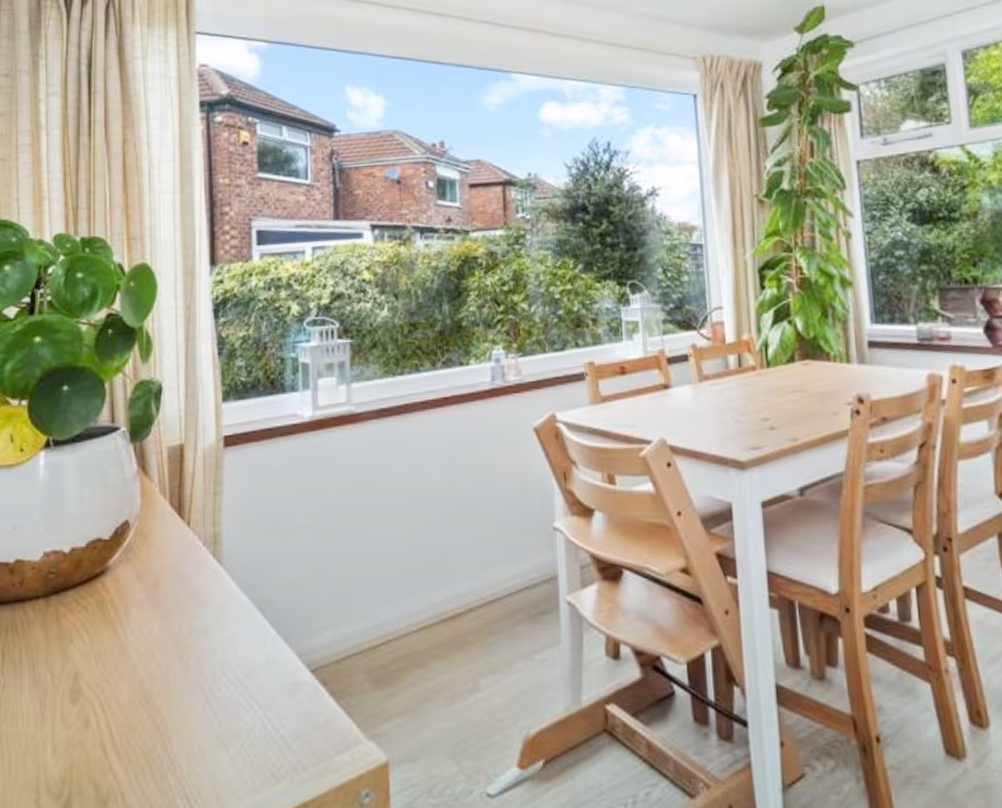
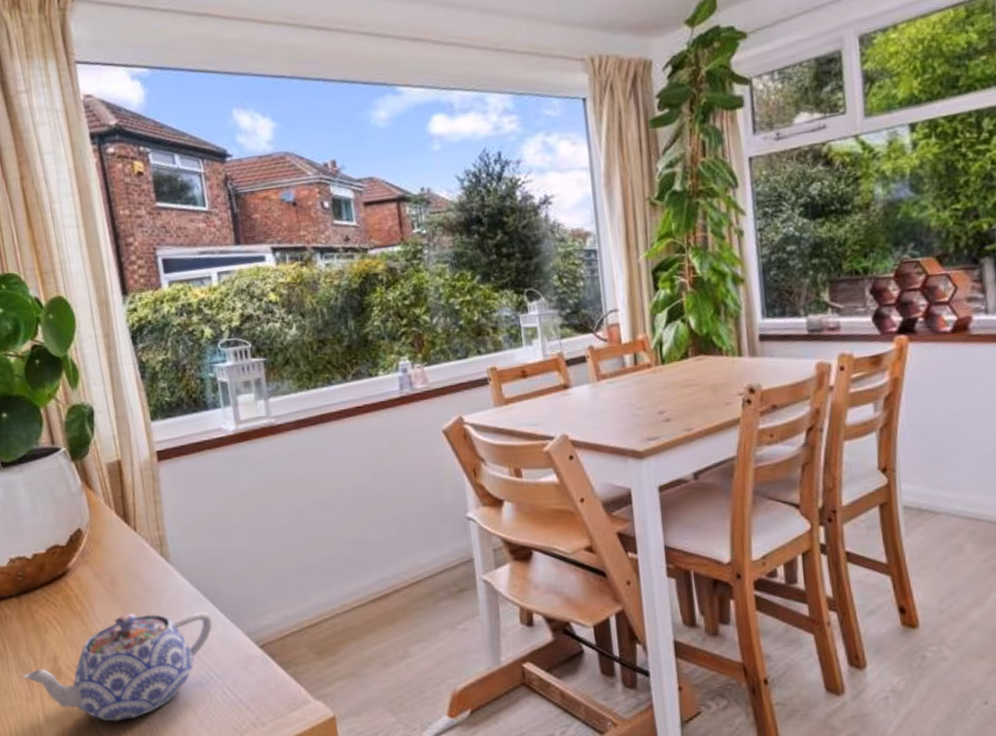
teapot: none [33,623,261,758] -> present [21,611,213,722]

